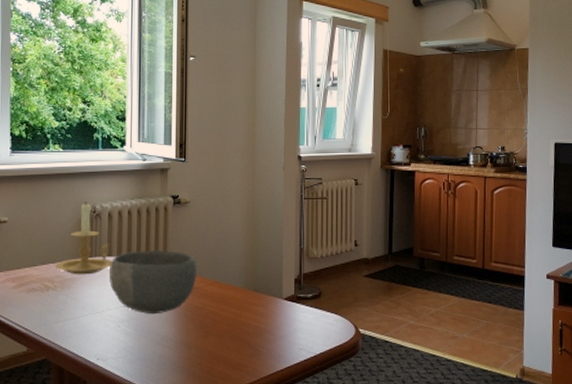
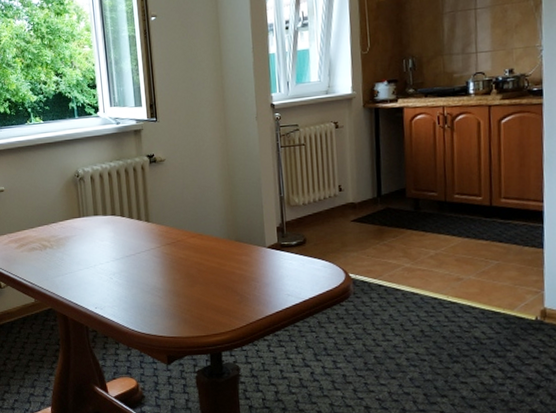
candle holder: present [55,202,113,275] -> none [49,167,99,234]
bowl: present [108,250,197,315] -> none [96,207,179,267]

